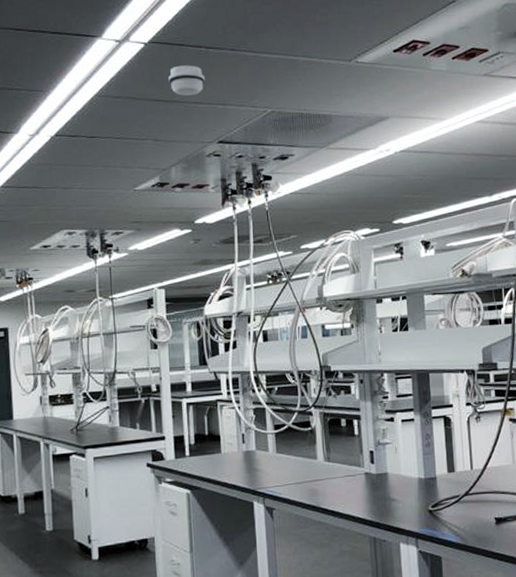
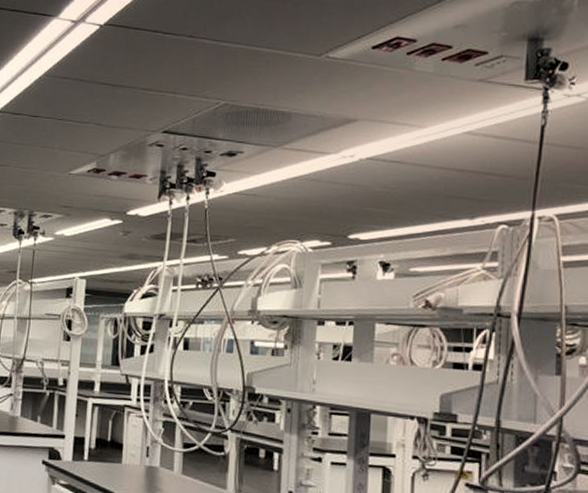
smoke detector: present [168,65,205,96] -> none [119,50,158,81]

